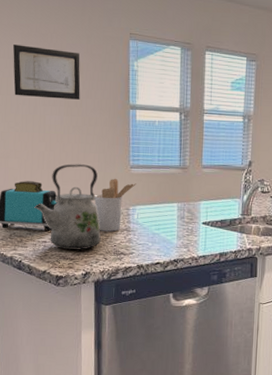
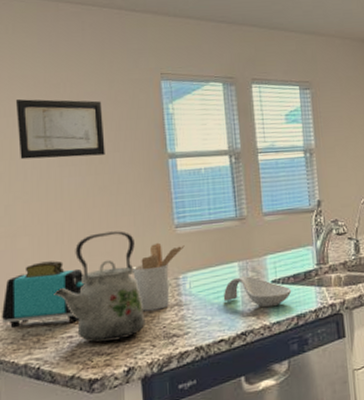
spoon rest: none [162,215,218,244] -> present [223,275,292,308]

